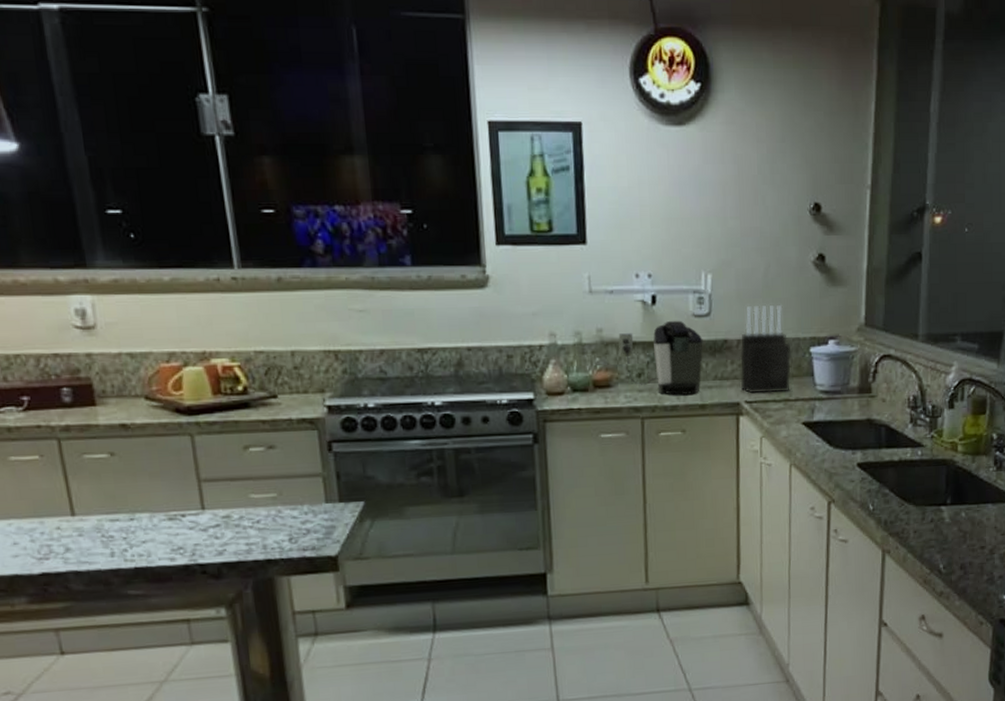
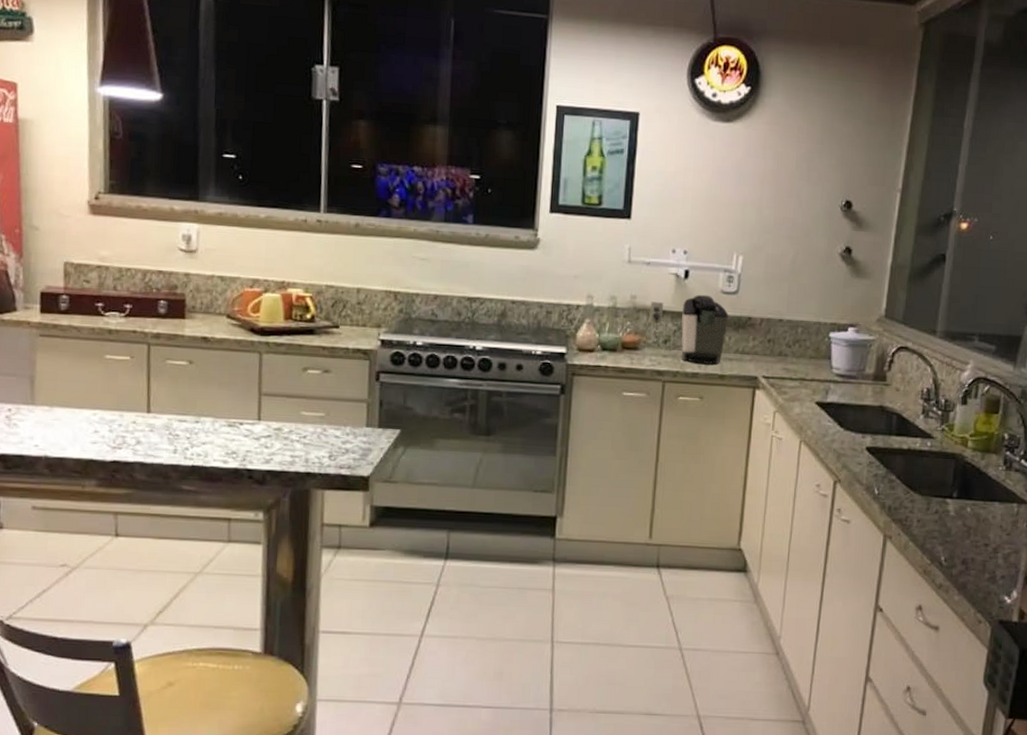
knife block: present [740,304,792,393] -> none [760,288,812,371]

